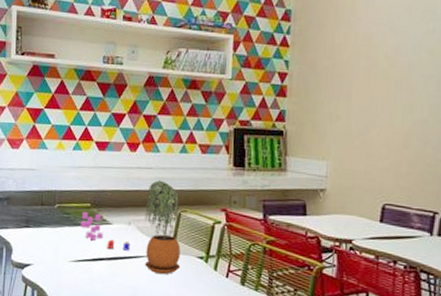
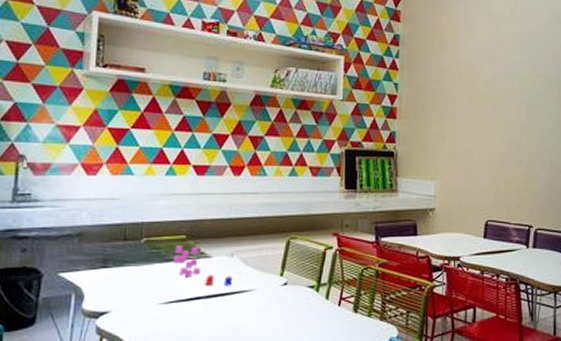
potted plant: present [144,180,181,274] -> none [248,206,290,308]

